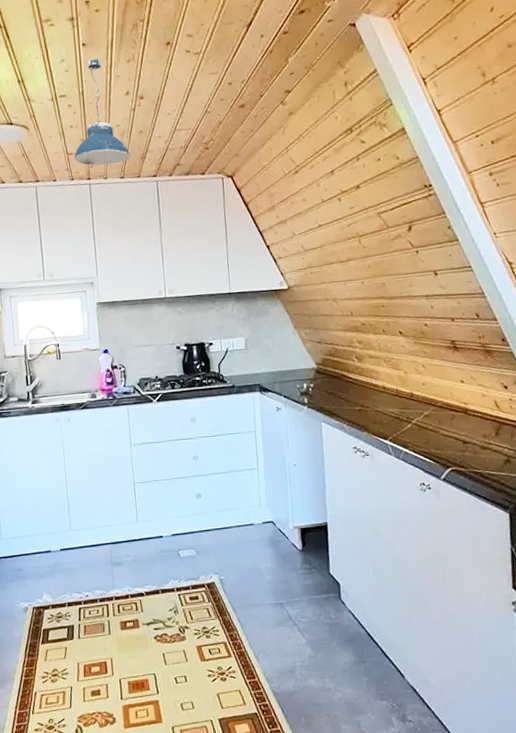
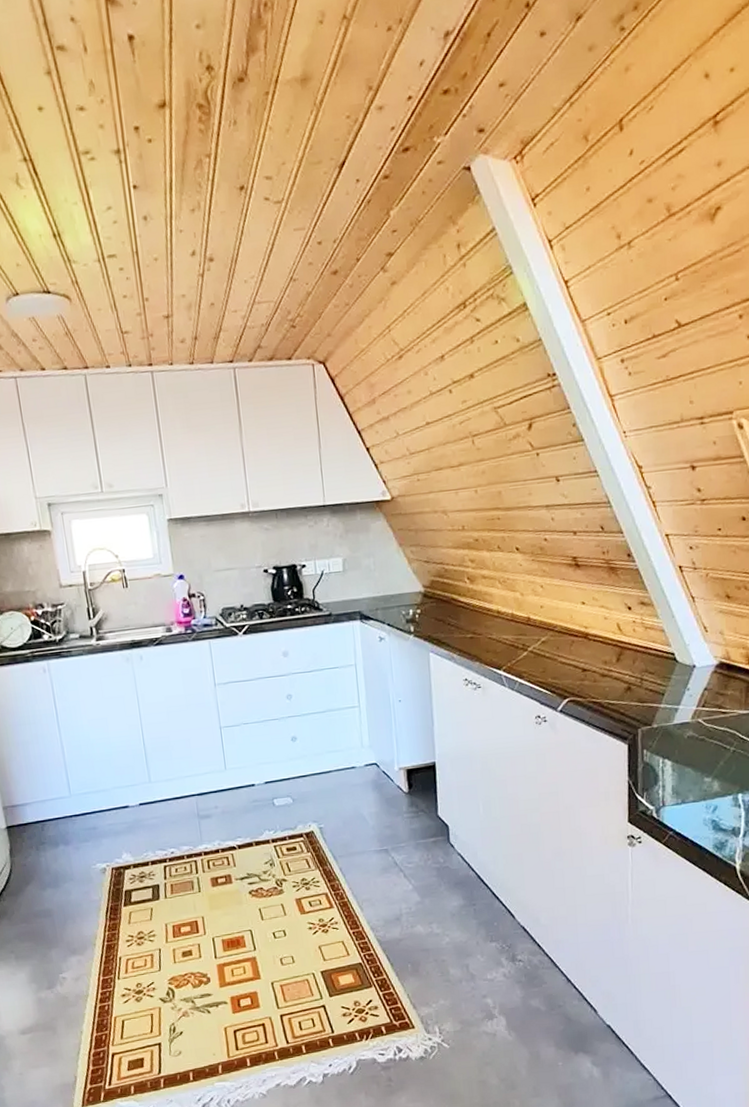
pendant light: present [74,58,130,166] -> none [130,206,200,348]

